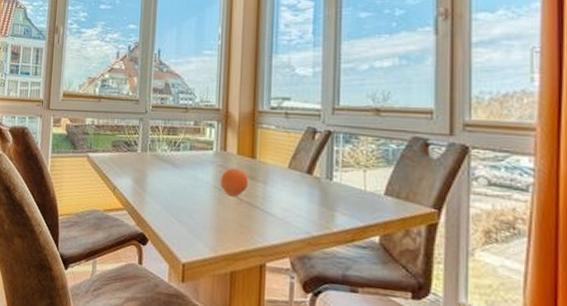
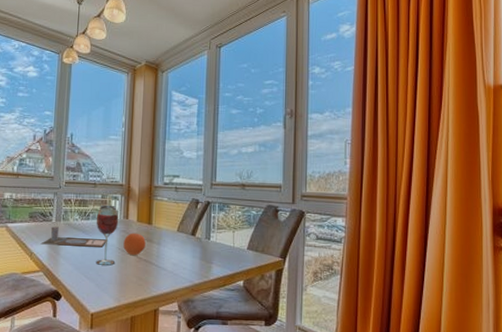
place setting: none [124,158,200,185] -> present [40,226,106,247]
wineglass: none [187,133,215,207] -> present [96,205,119,266]

